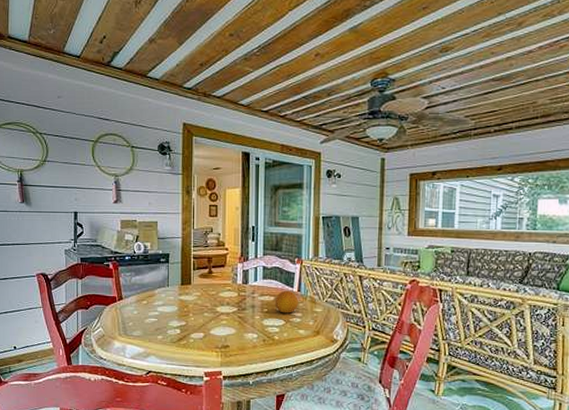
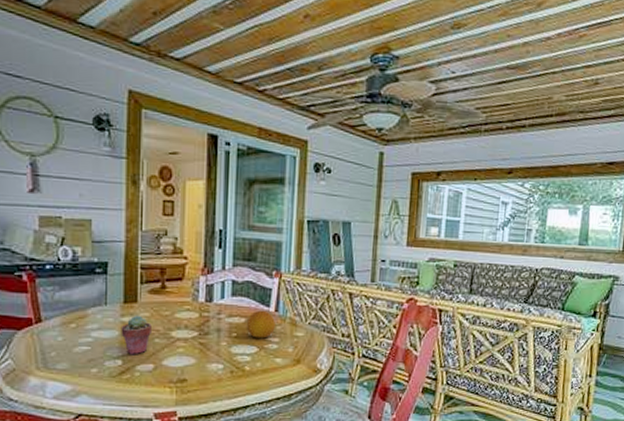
potted succulent: none [179,294,202,326] -> present [121,315,151,355]

